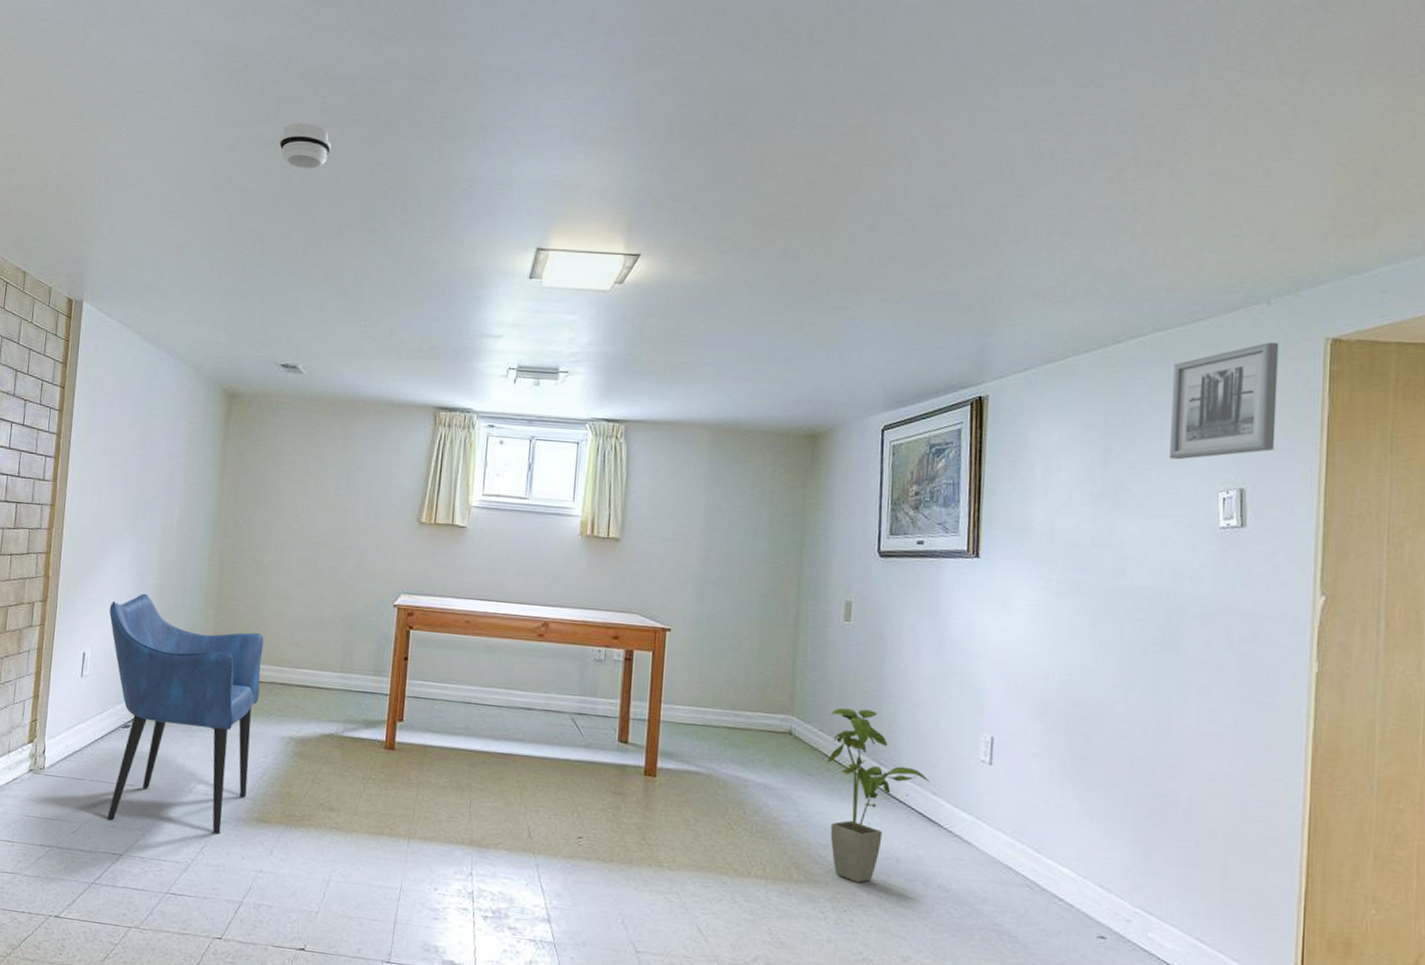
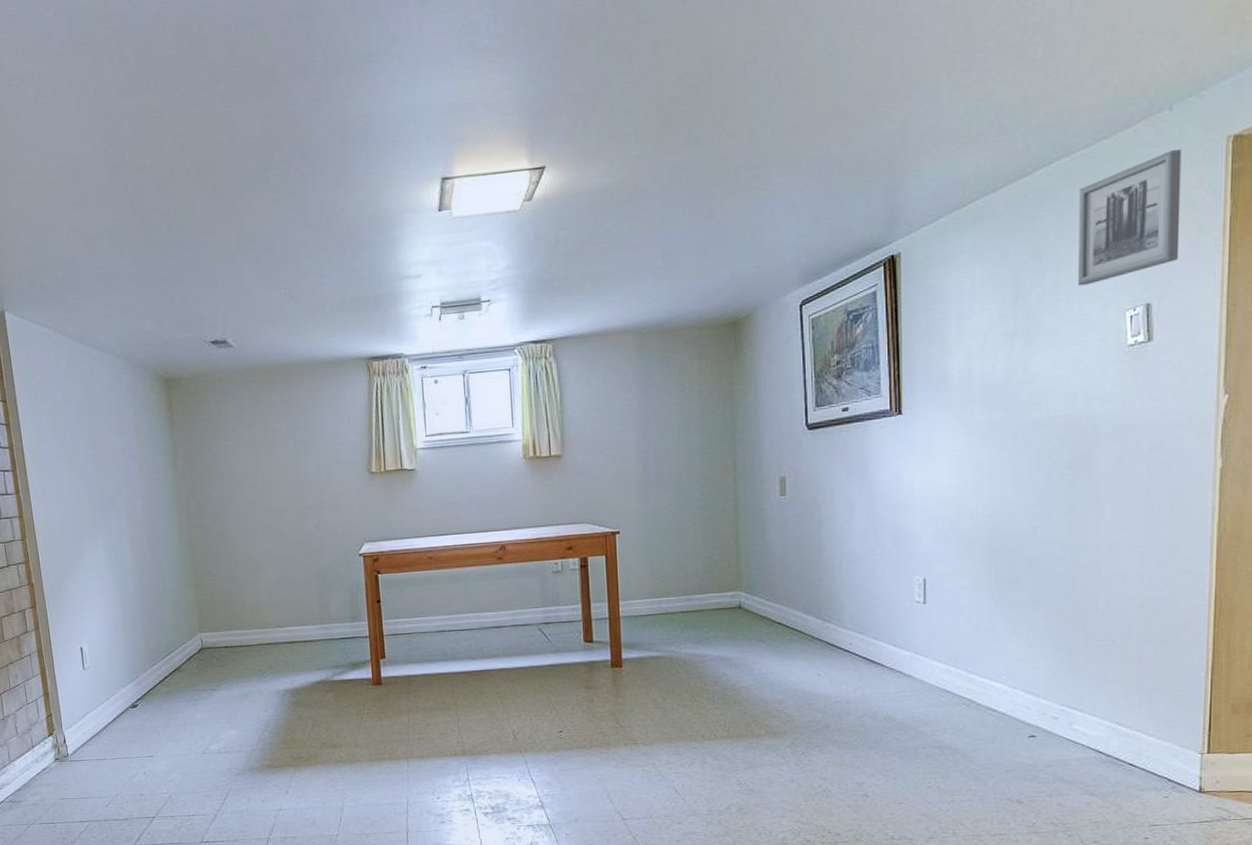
armchair: present [107,593,264,835] -> none [95,583,255,790]
smoke detector: present [279,122,331,169] -> none [165,83,218,135]
house plant: present [827,708,930,883] -> none [775,573,870,728]

